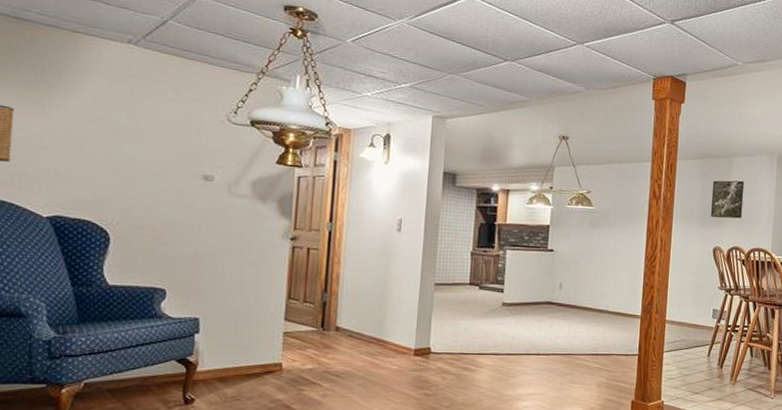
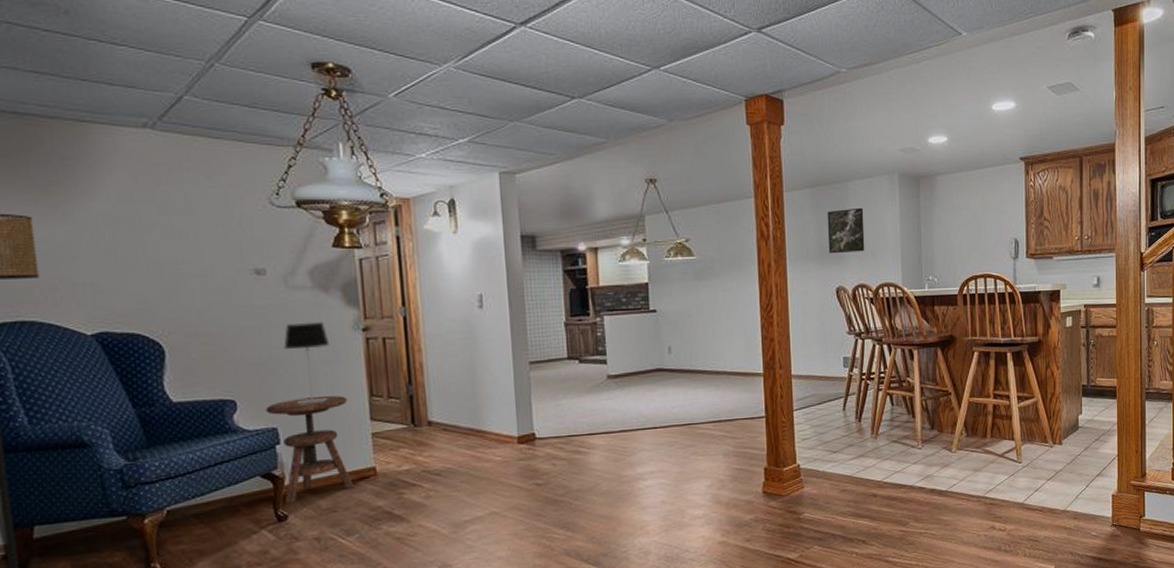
side table: none [191,293,266,389] -> present [265,395,355,504]
table lamp: none [218,226,260,300] -> present [284,321,330,404]

